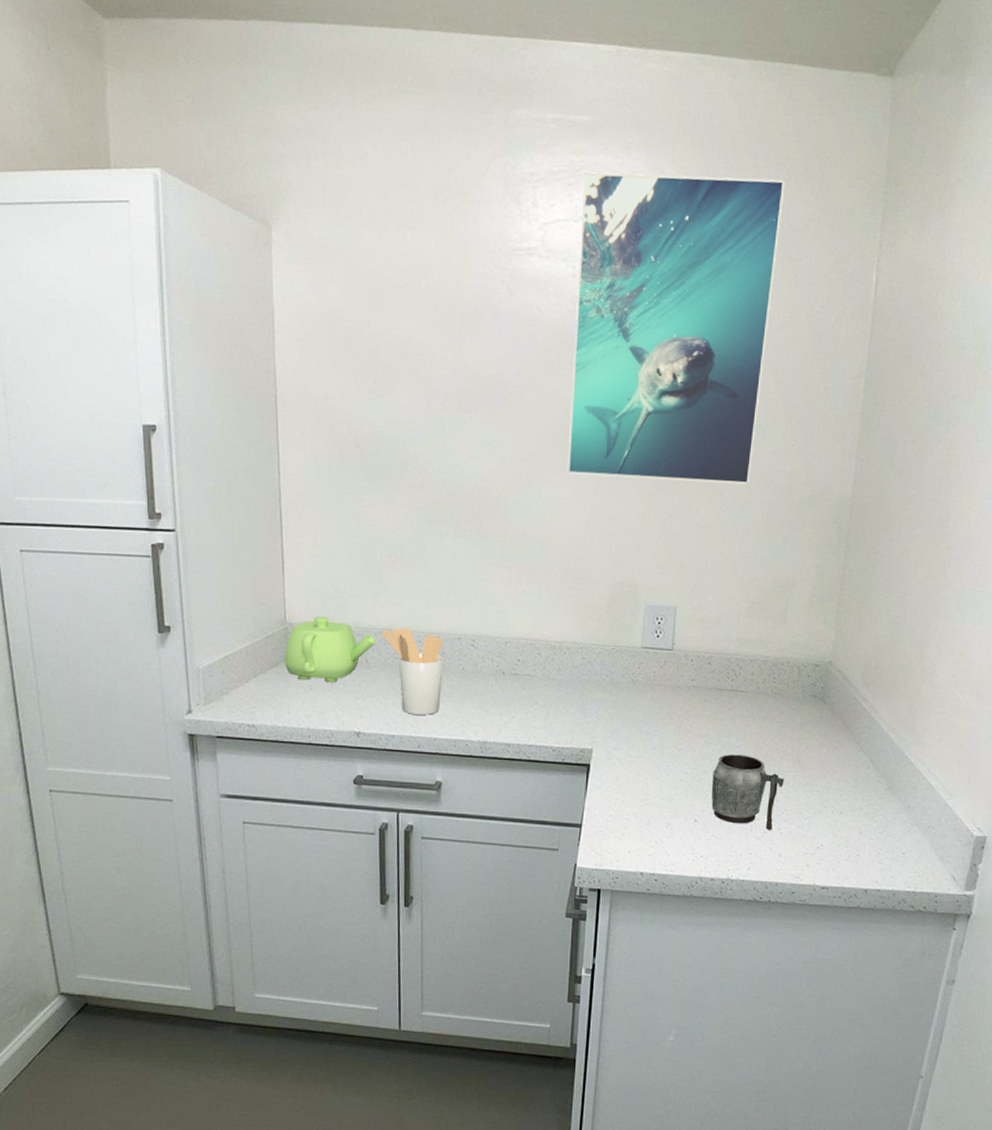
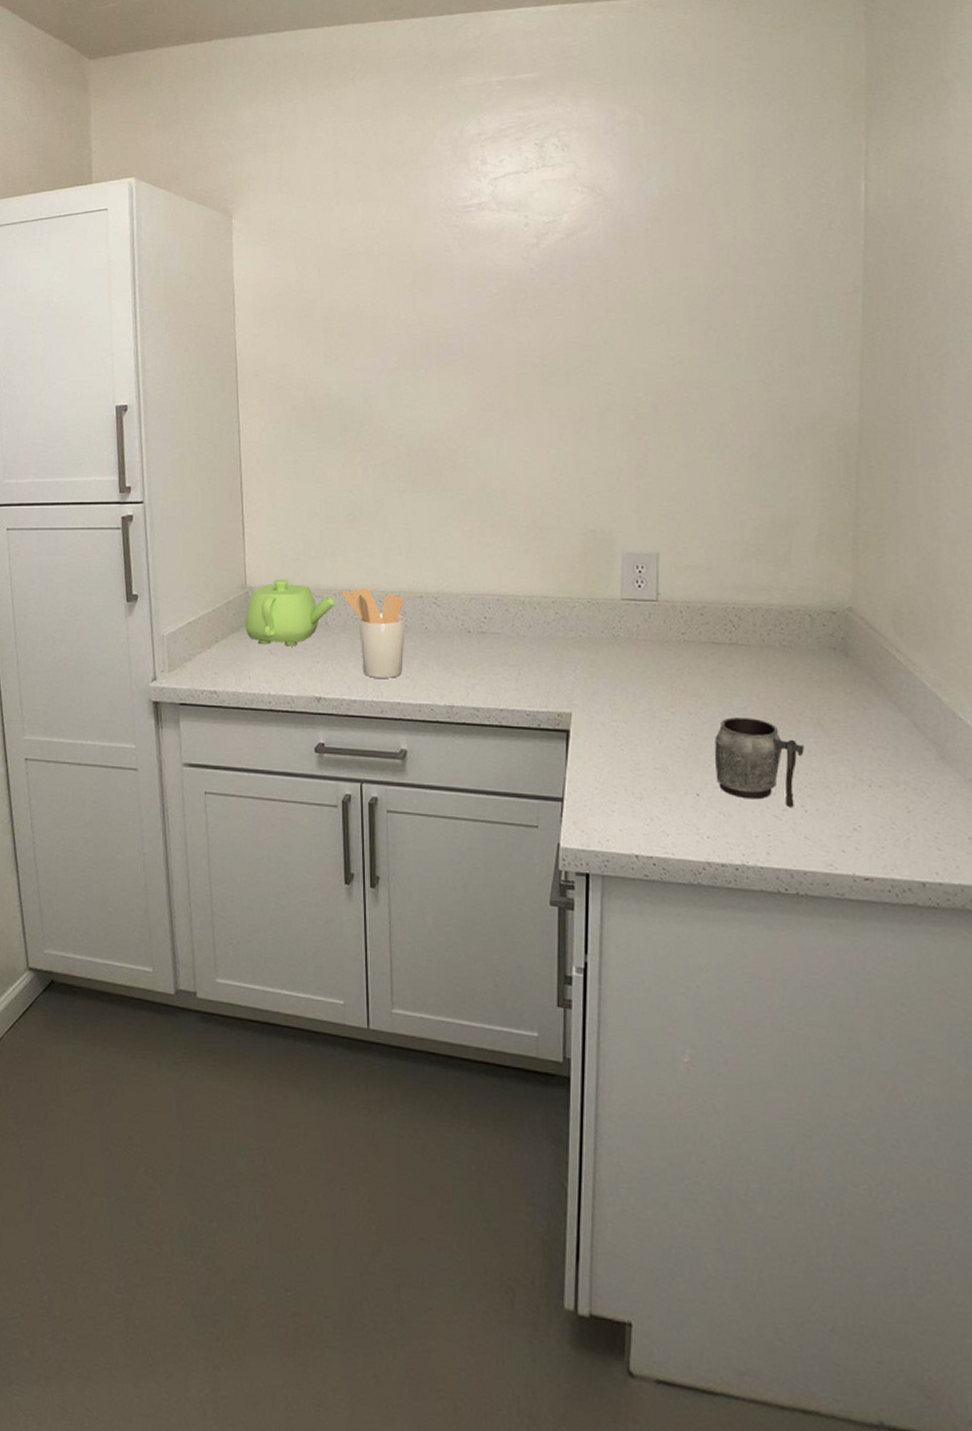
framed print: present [566,172,786,484] -> none [528,103,750,421]

